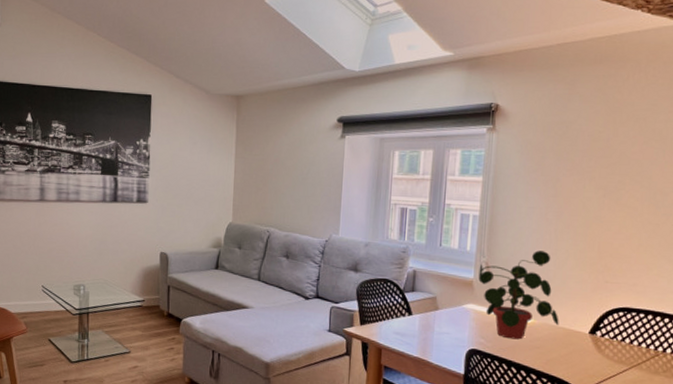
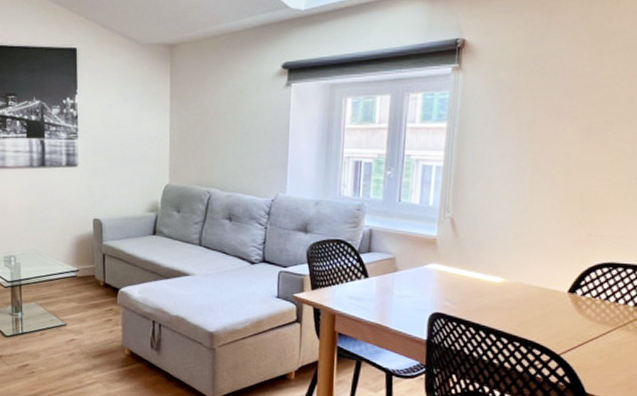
potted plant: present [478,251,559,340] -> none [442,203,534,301]

